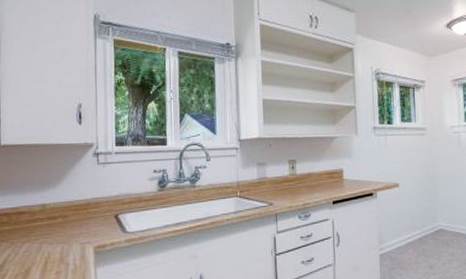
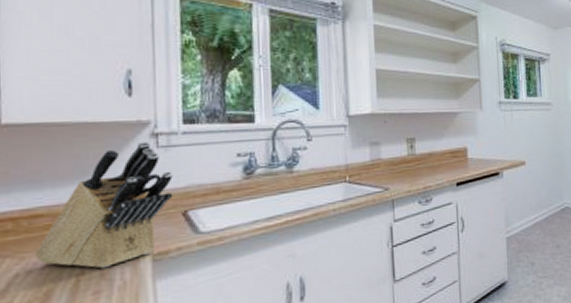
knife block: none [20,160,109,255] -> present [35,142,173,269]

